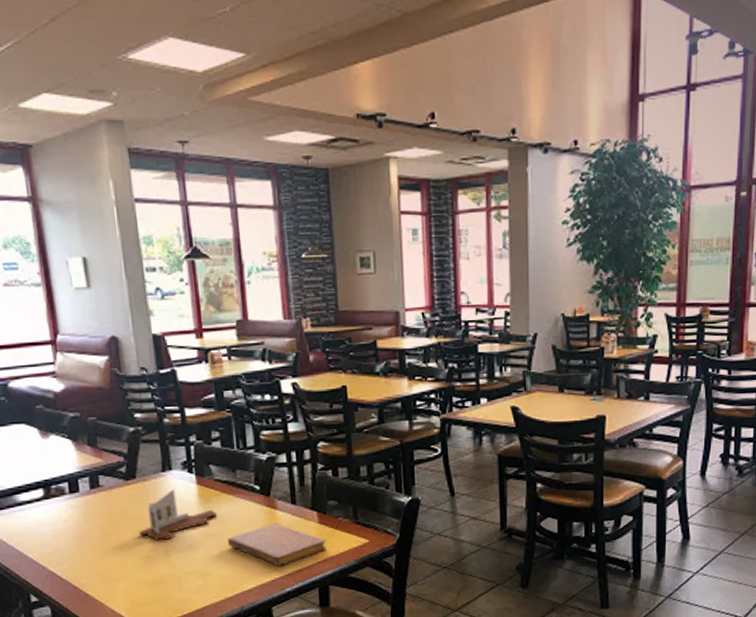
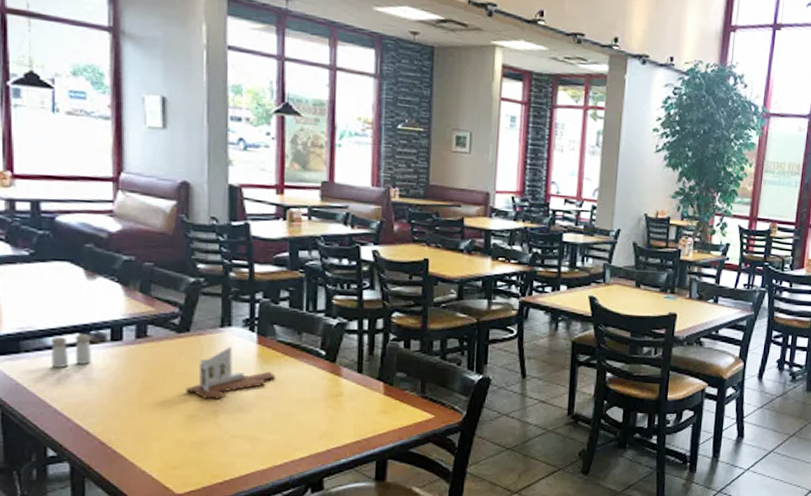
salt and pepper shaker: none [19,489,57,522] -> present [50,334,93,368]
notebook: present [227,523,326,566] -> none [283,391,389,436]

